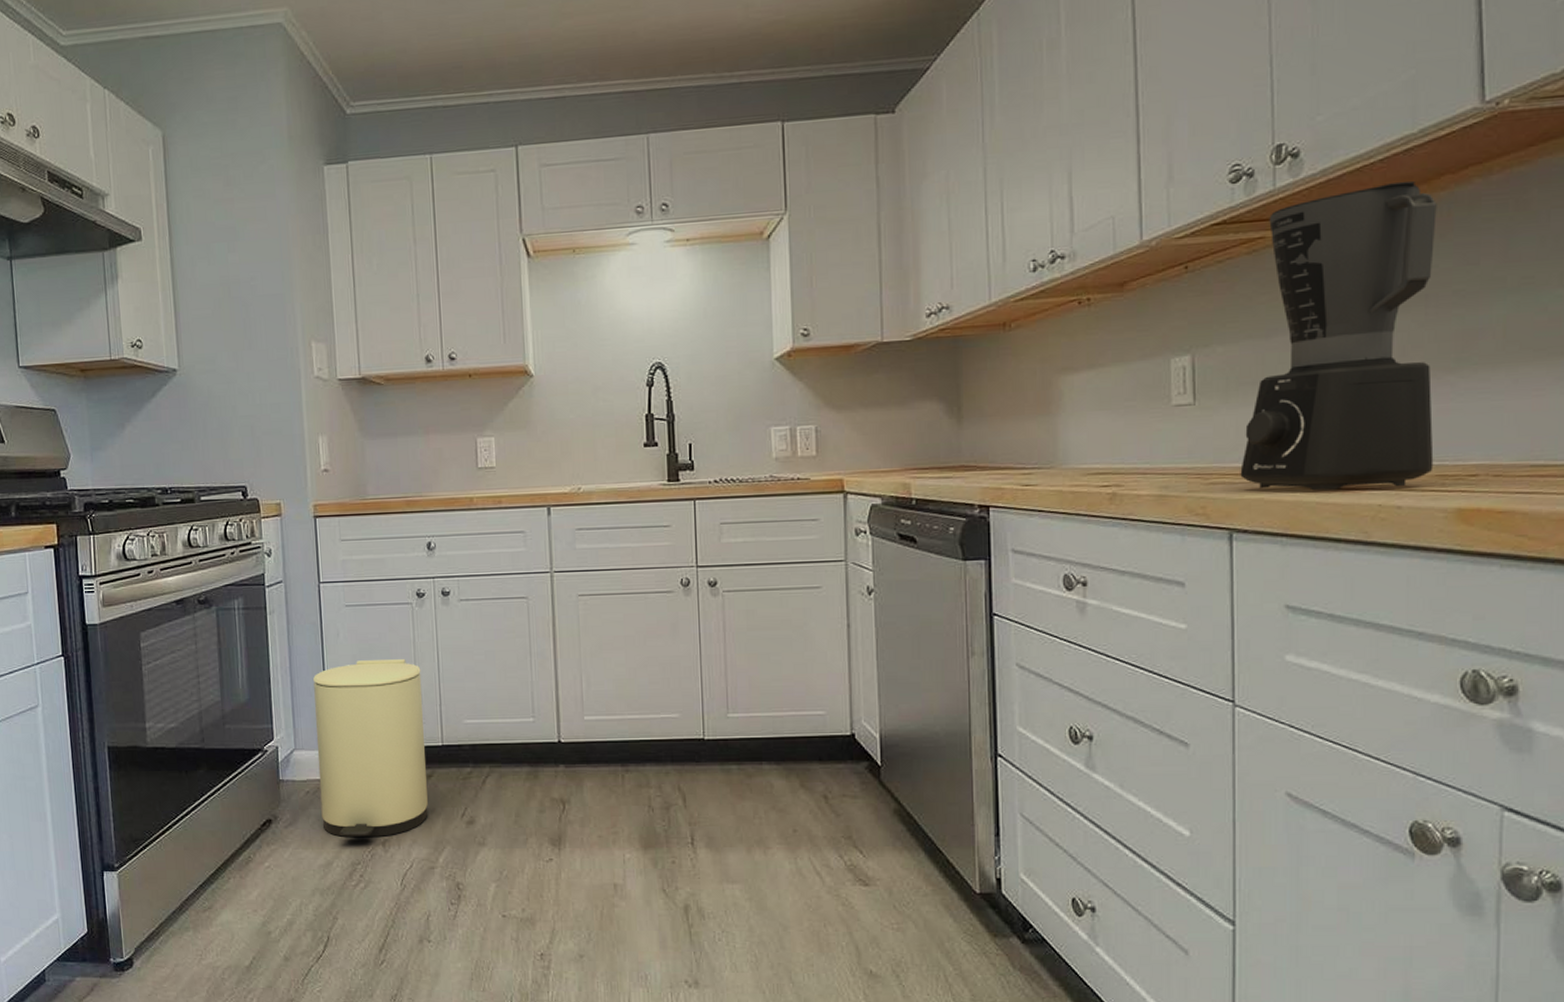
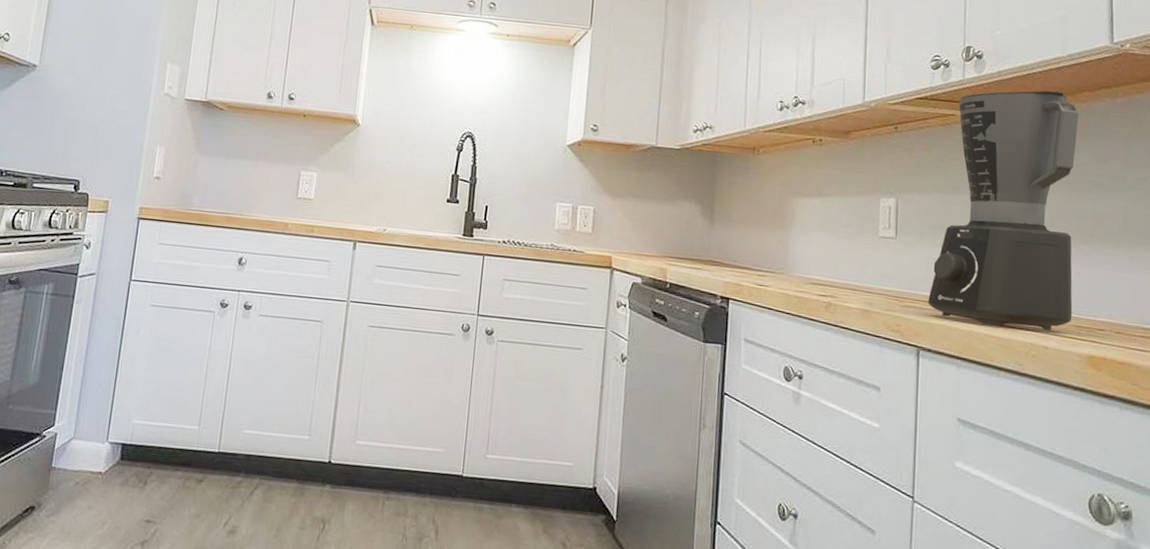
pedal bin: present [313,659,428,837] -> none [86,359,212,537]

